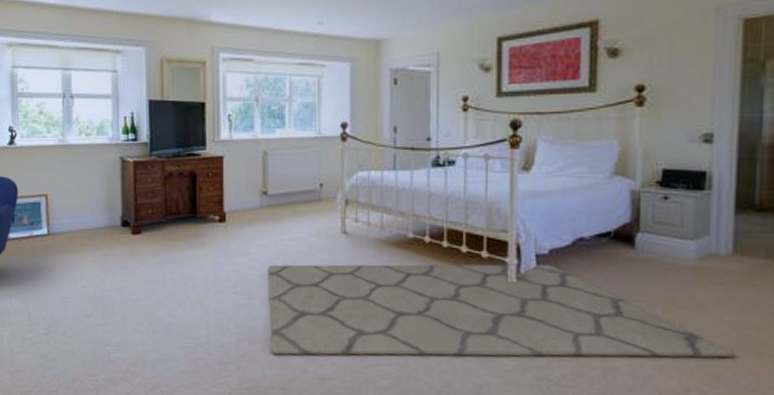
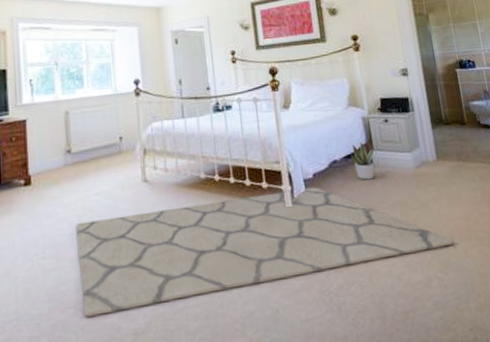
potted plant: none [606,220,641,266] -> present [351,142,375,180]

